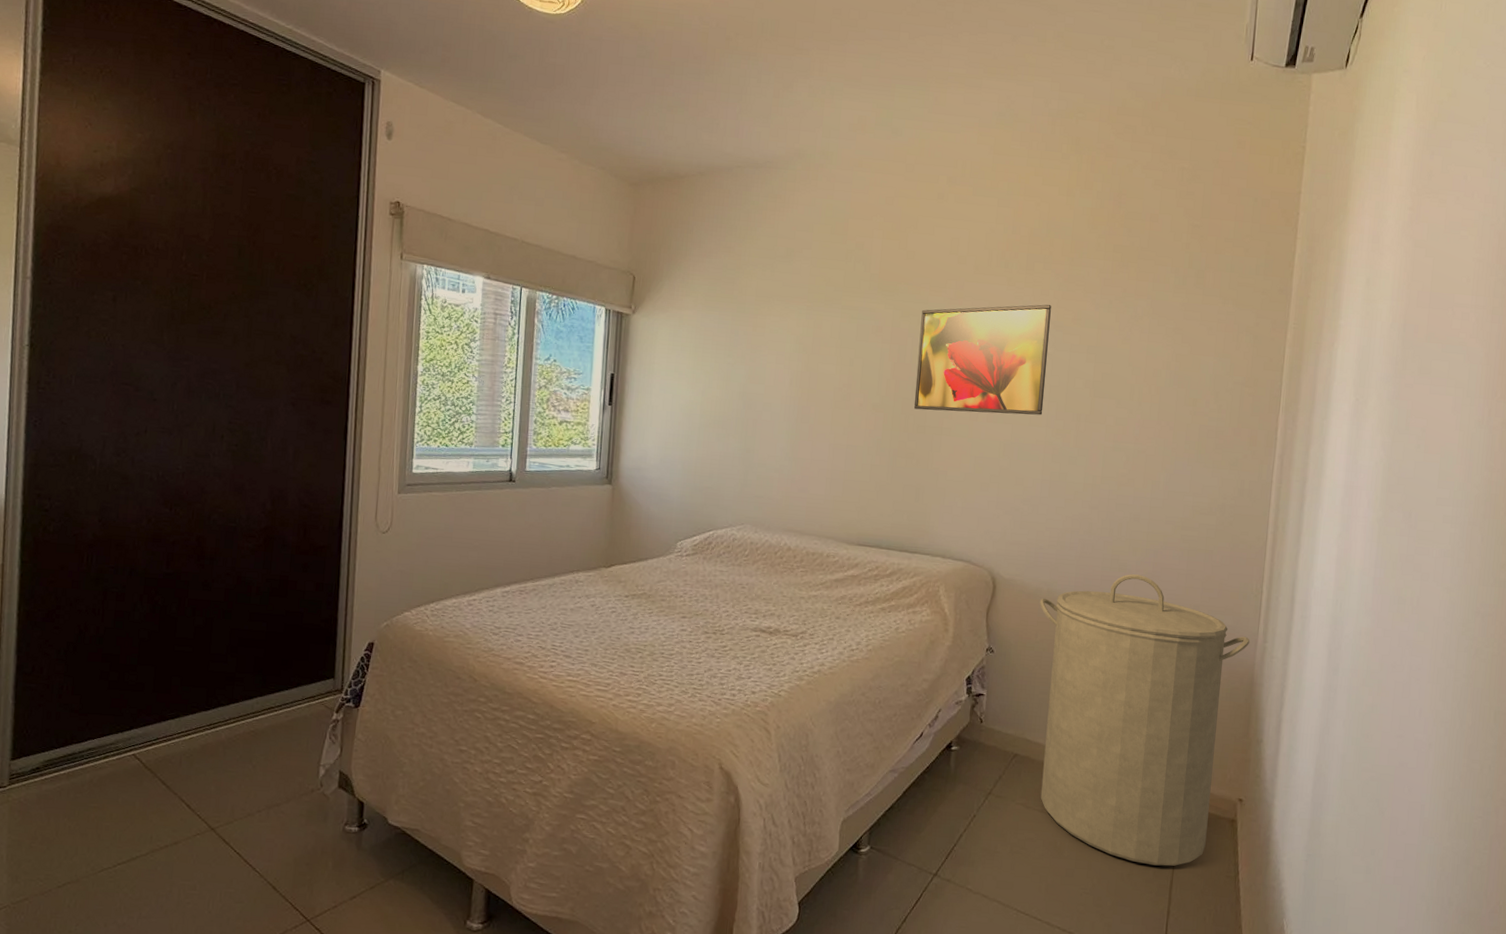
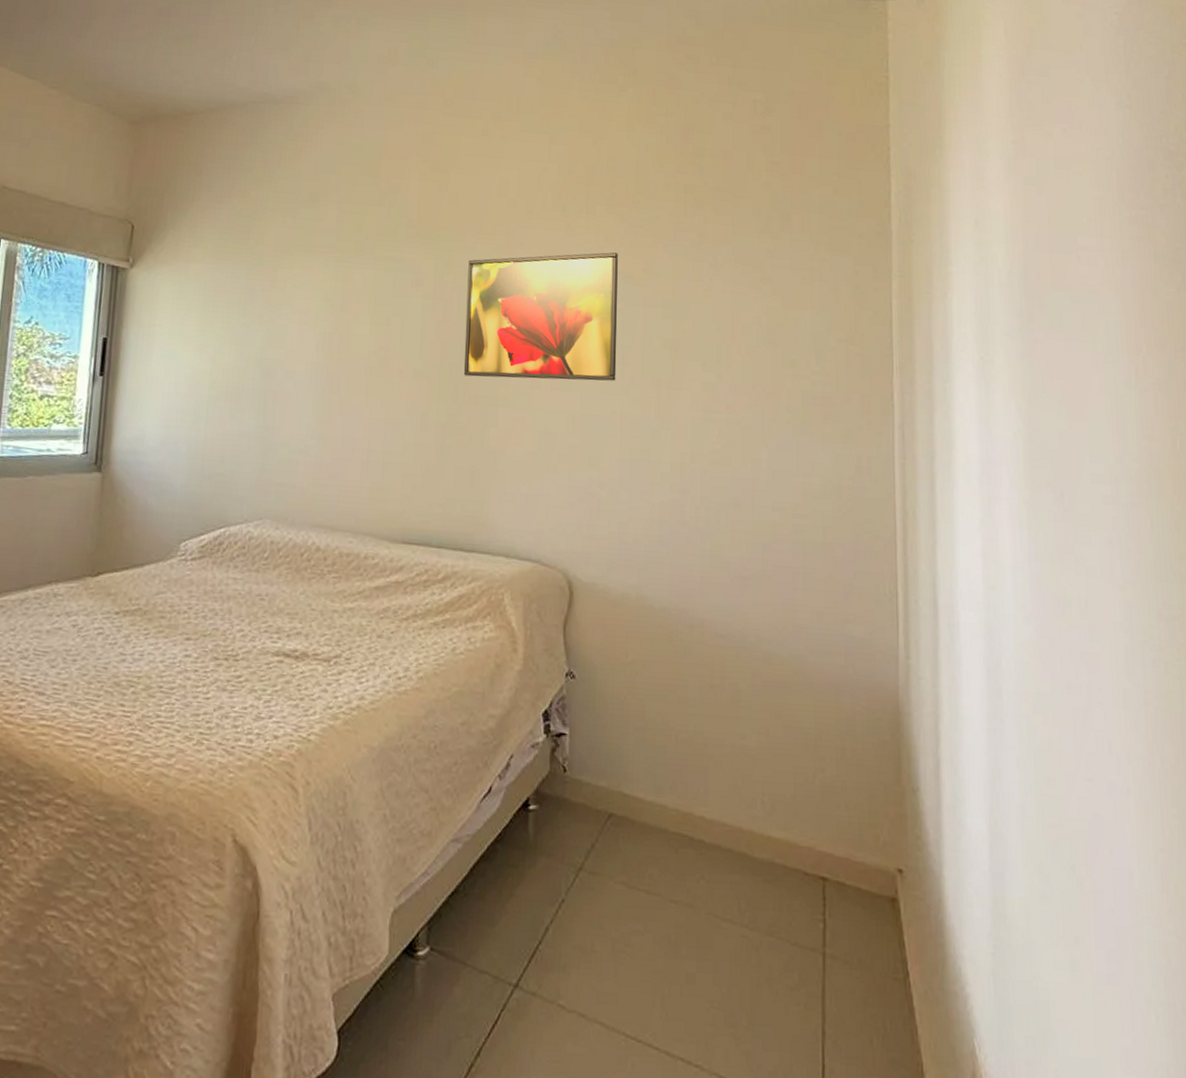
laundry hamper: present [1039,574,1250,866] -> none [628,574,889,967]

